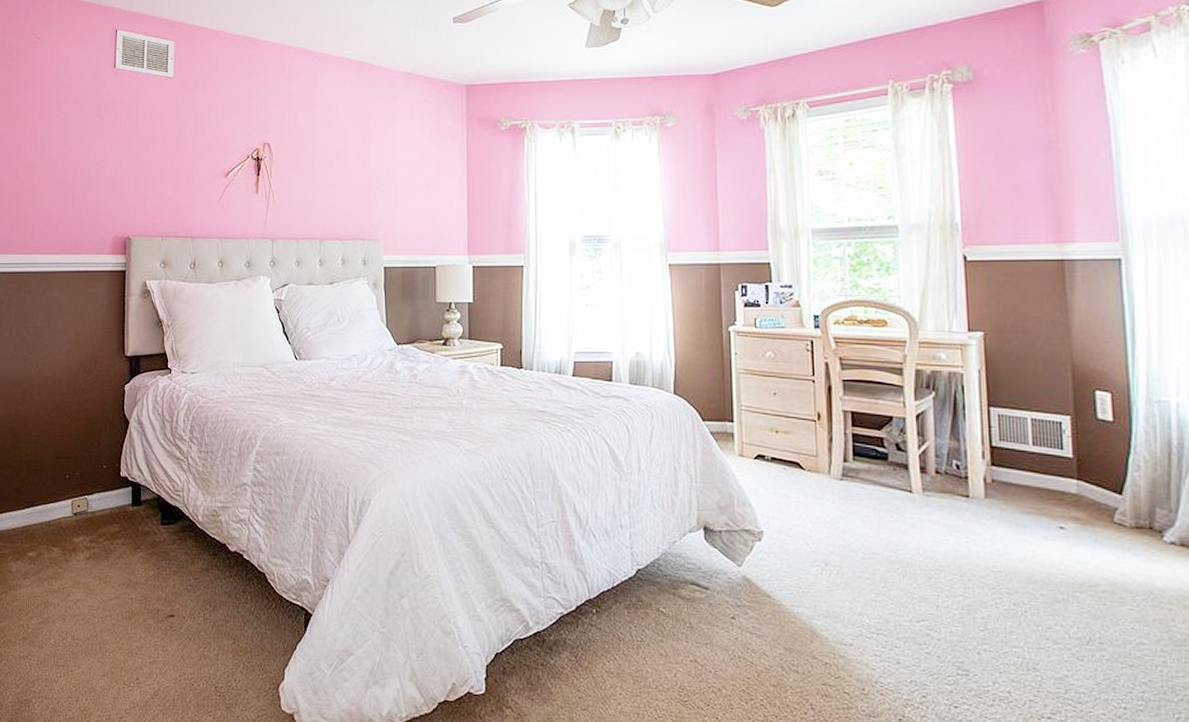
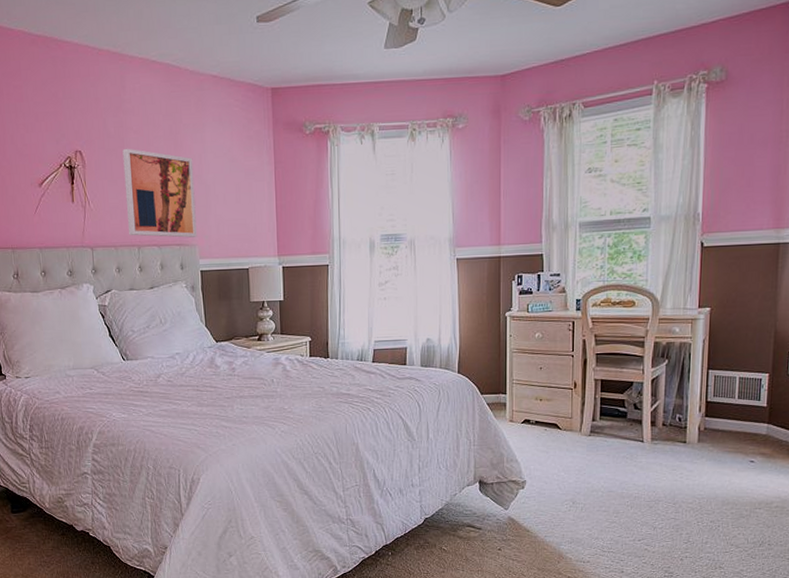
wall art: none [310,141,382,232] -> present [122,148,197,238]

